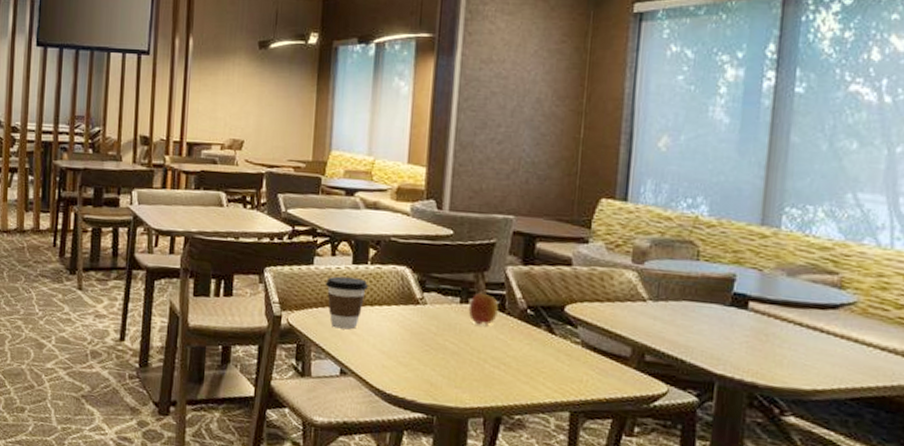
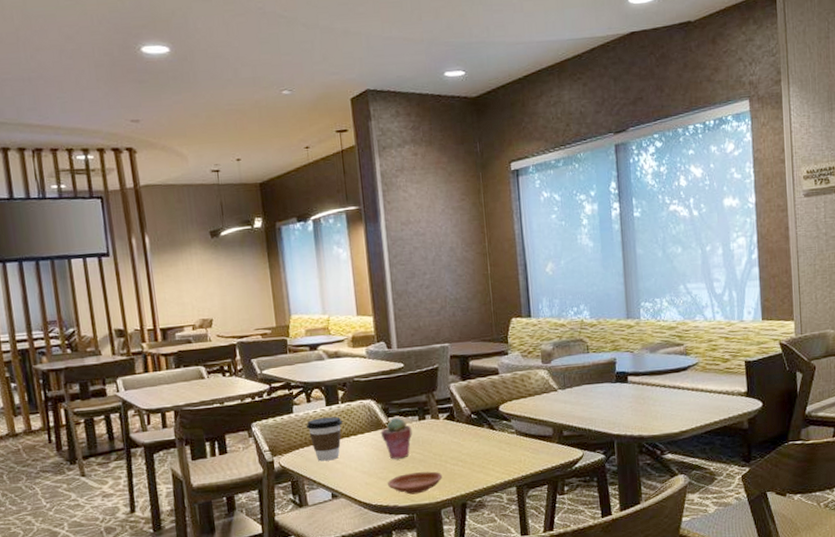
plate: none [408,364,477,393] -> present [388,471,442,495]
potted succulent: none [410,293,450,346] -> present [380,417,412,459]
apple: present [468,292,498,325] -> none [425,408,449,434]

